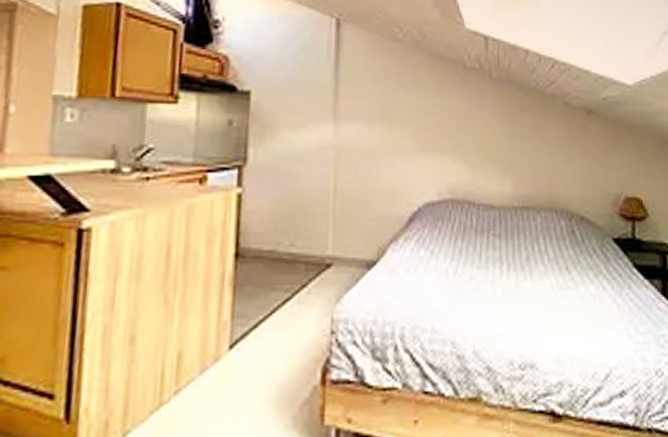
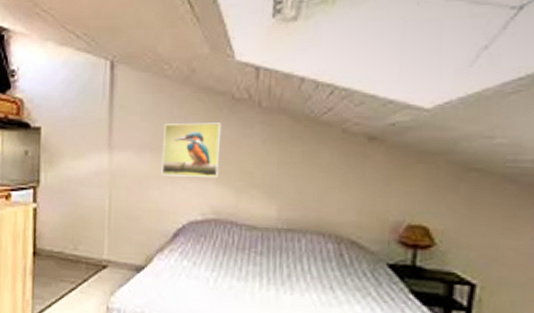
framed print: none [393,91,455,152] -> present [161,122,222,177]

